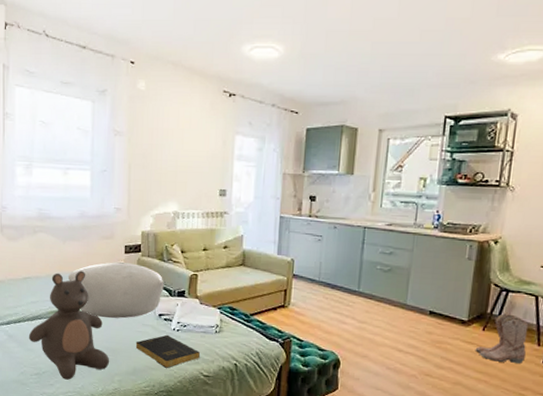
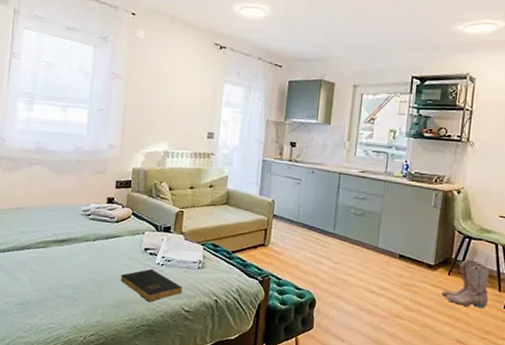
teddy bear: present [28,271,109,380] -> none [16,203,94,311]
pillow: present [67,262,164,319] -> none [59,196,152,251]

